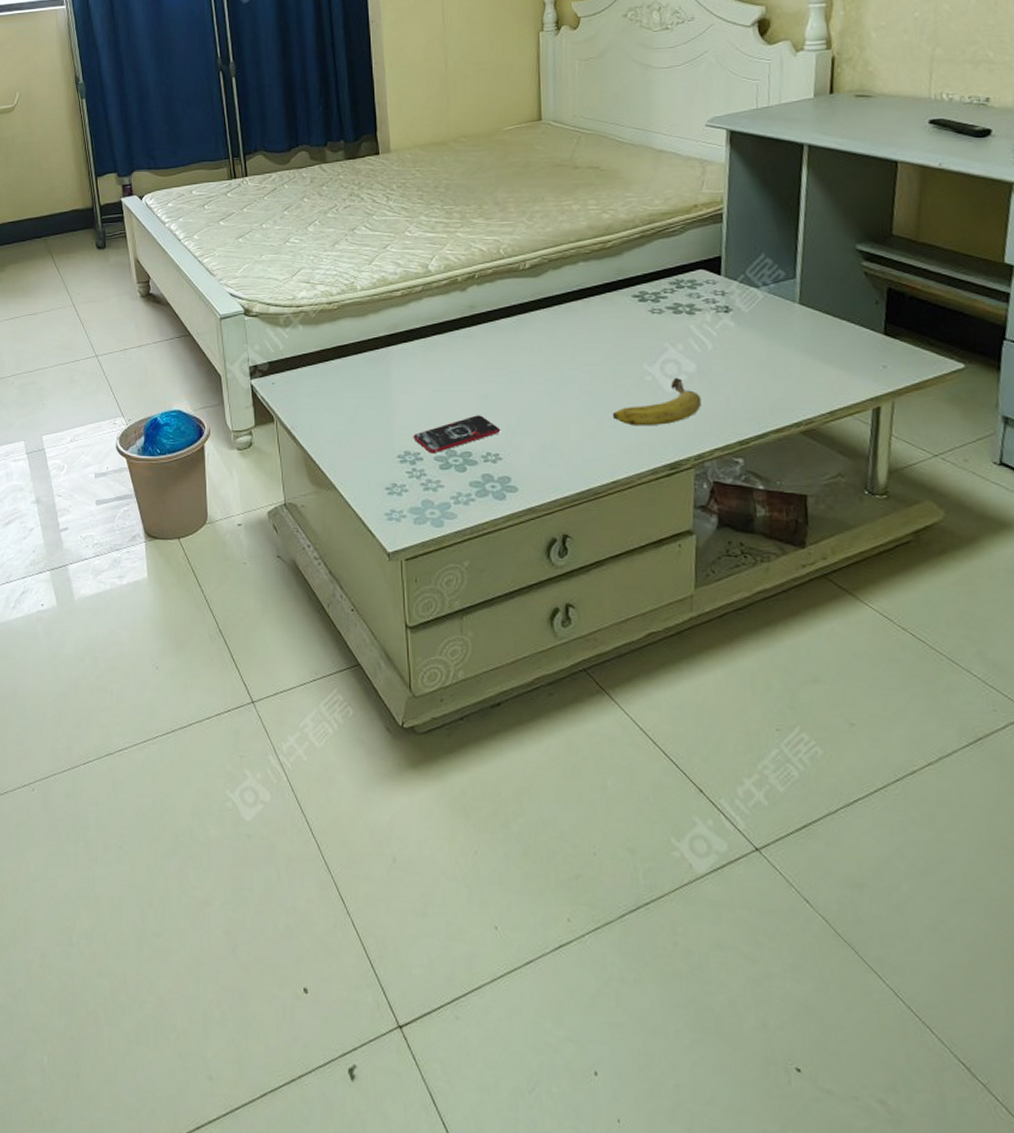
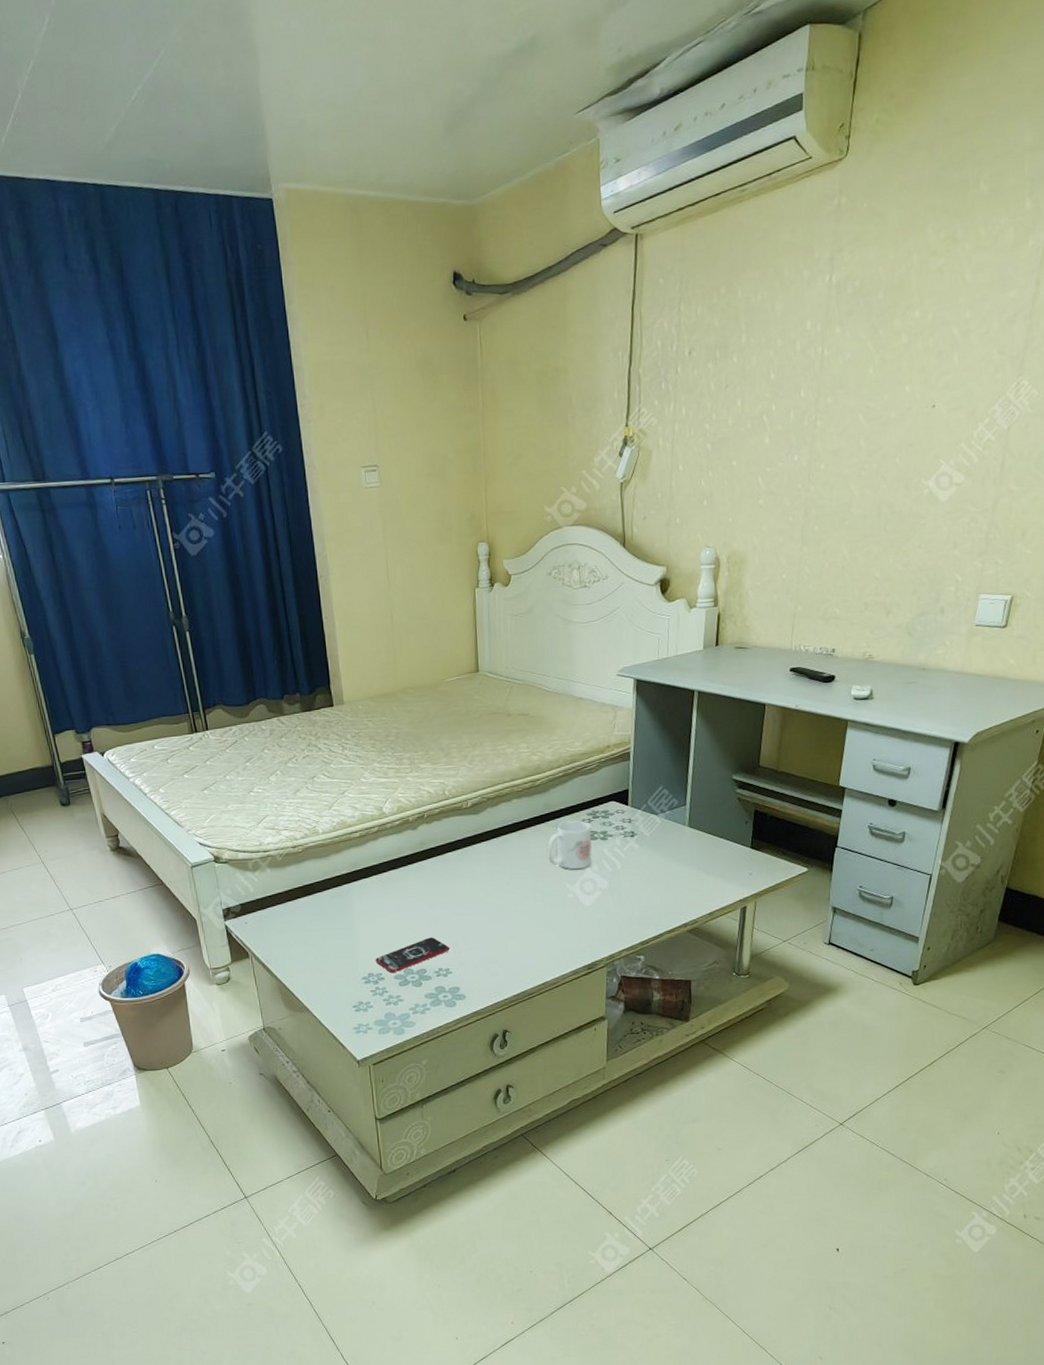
fruit: present [613,377,702,426] -> none [542,893,612,936]
mug: none [620,289,675,348] -> present [547,820,592,870]

